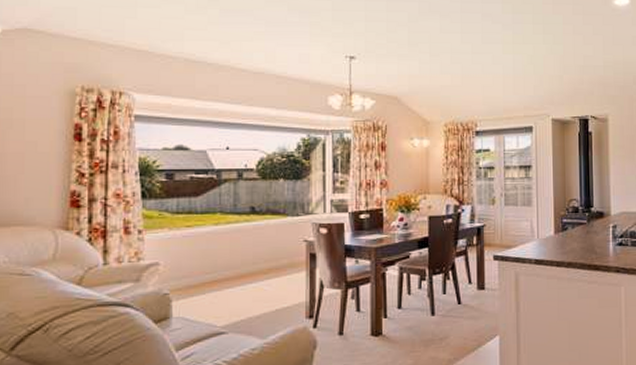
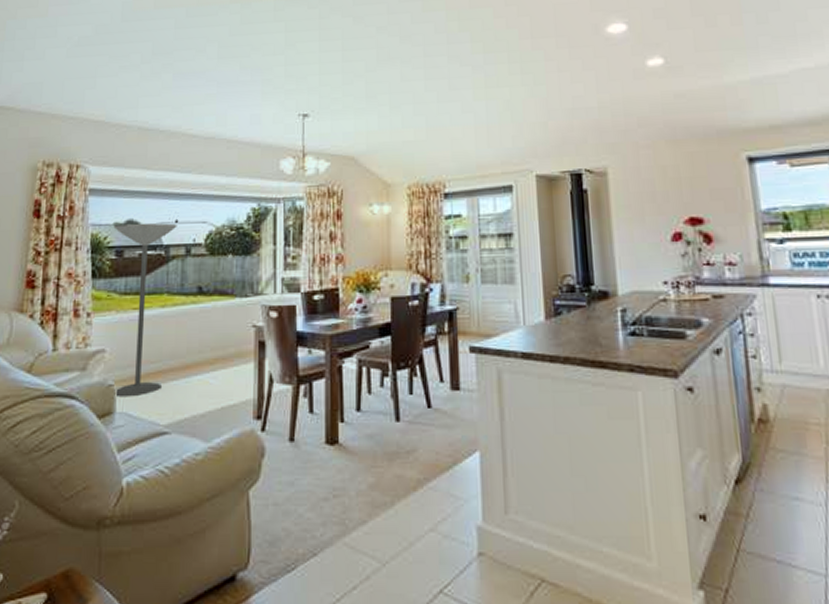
floor lamp: none [162,149,228,304] -> present [113,223,177,398]

